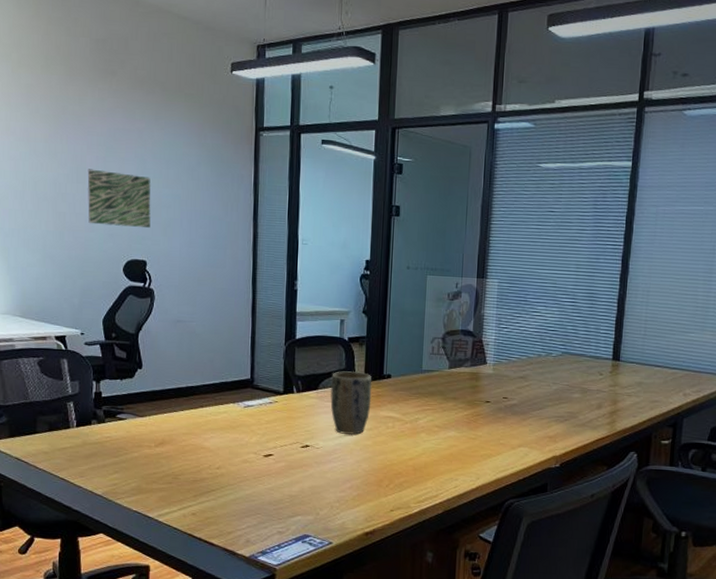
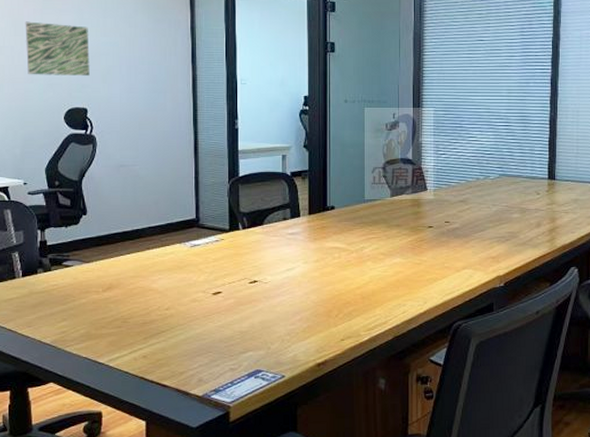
plant pot: present [330,370,372,436] -> none [275,204,317,268]

